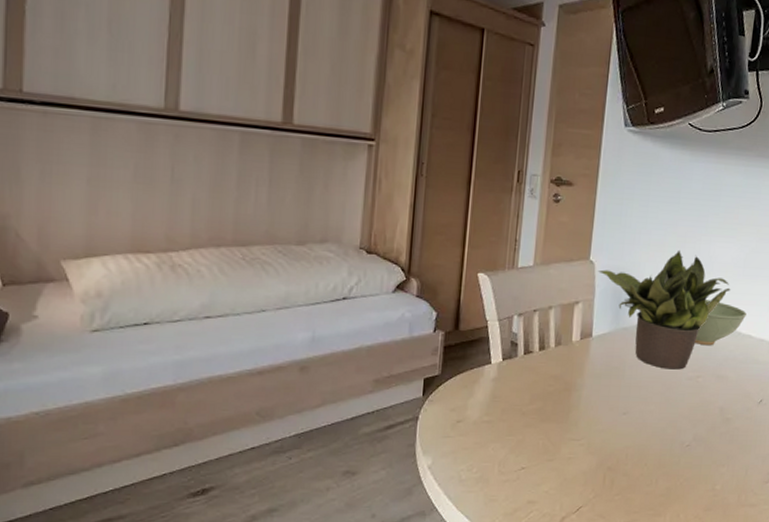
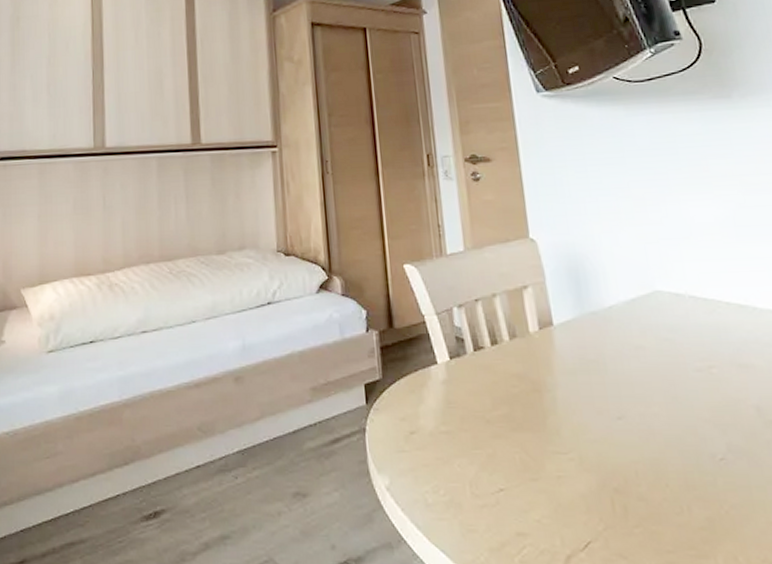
potted plant: present [597,250,731,370] -> none [541,215,725,360]
bowl: present [694,300,747,346] -> none [692,270,758,327]

